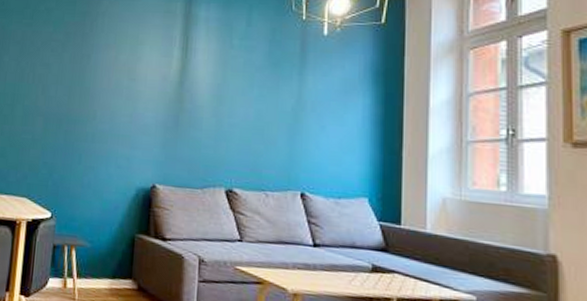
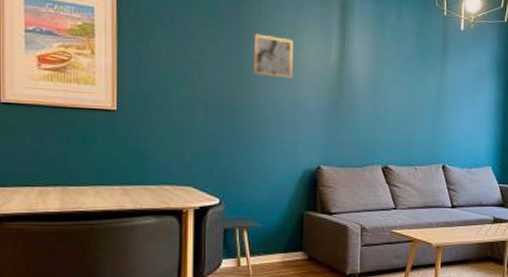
wall art: none [92,46,134,91] -> present [253,33,293,79]

